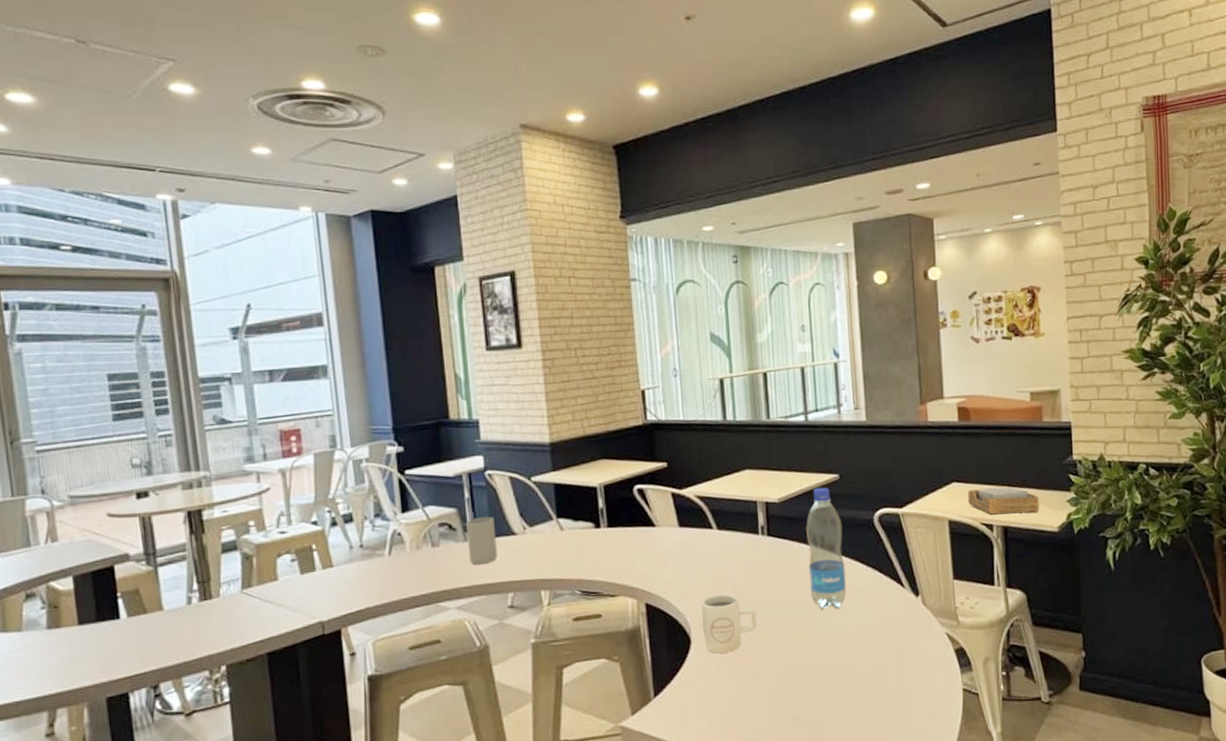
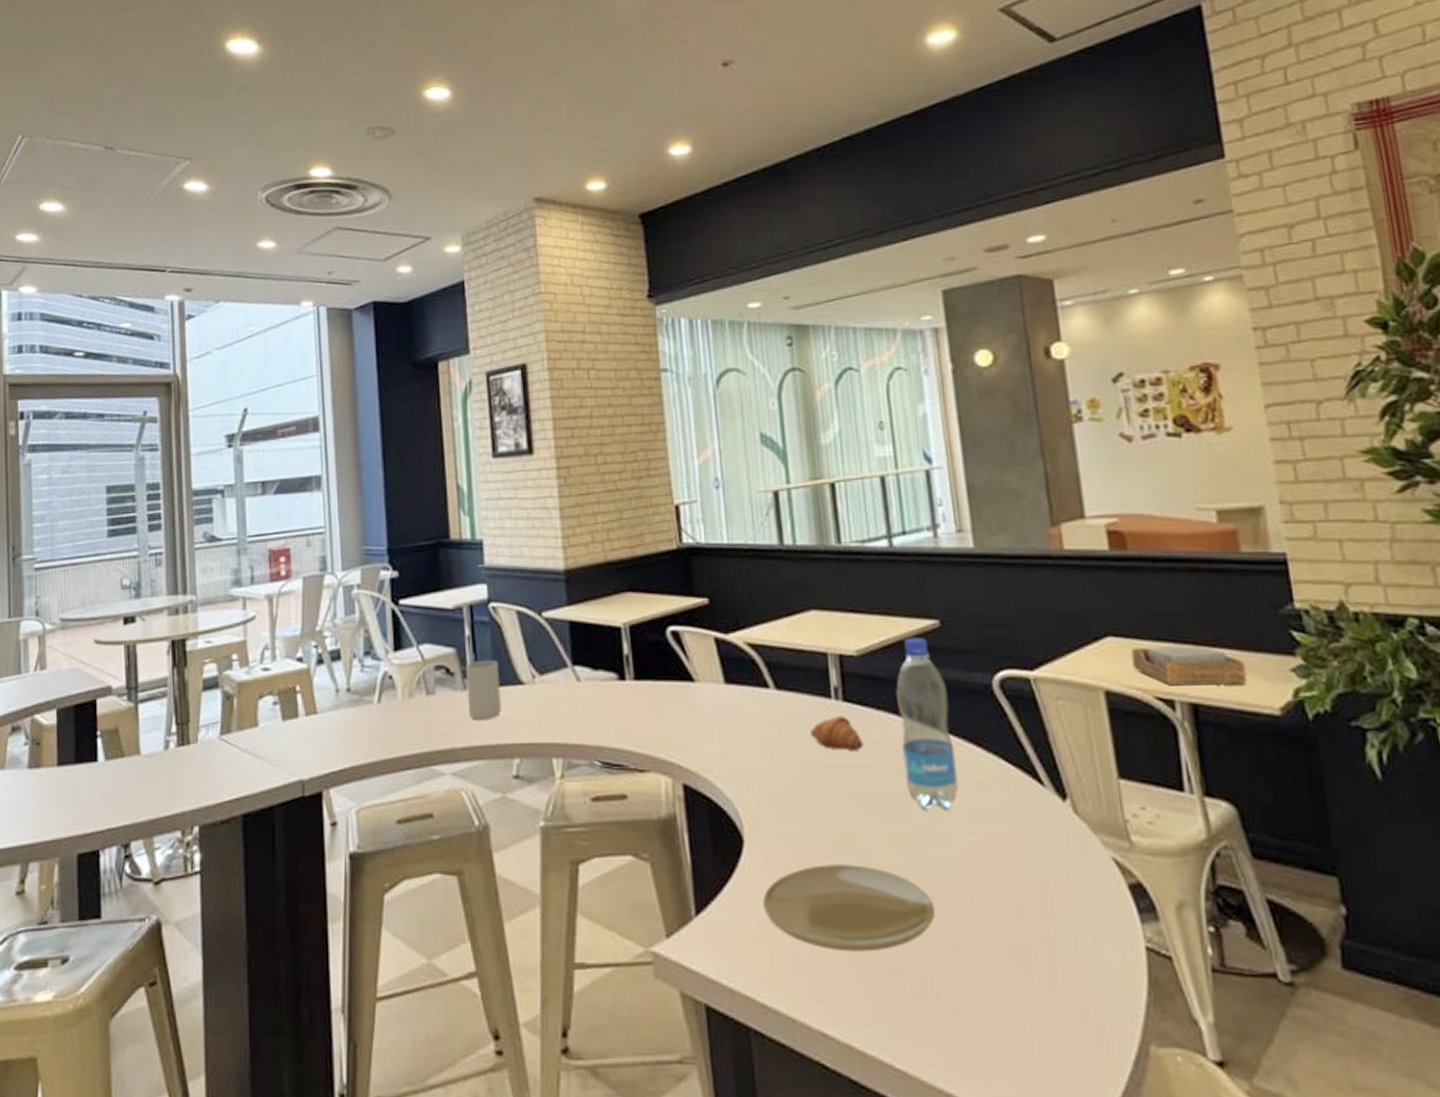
mug: present [701,594,757,654] -> none [756,778,833,861]
plate: none [704,651,827,712] -> present [762,865,936,952]
croissant: none [743,547,781,572] -> present [810,716,864,750]

